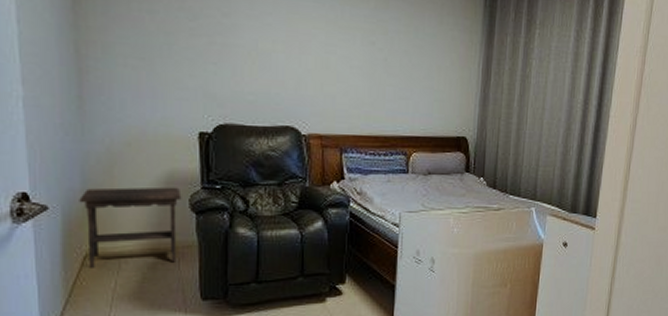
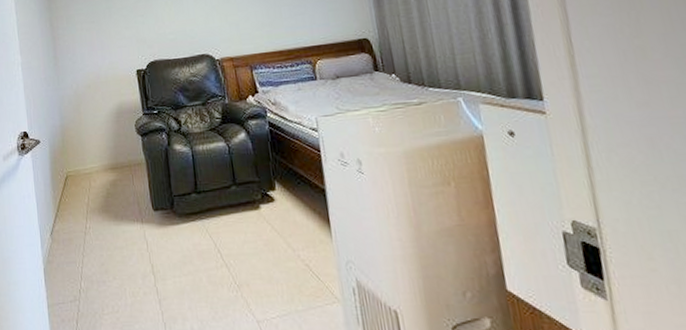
footstool: present [79,187,182,268] -> none [59,115,131,187]

